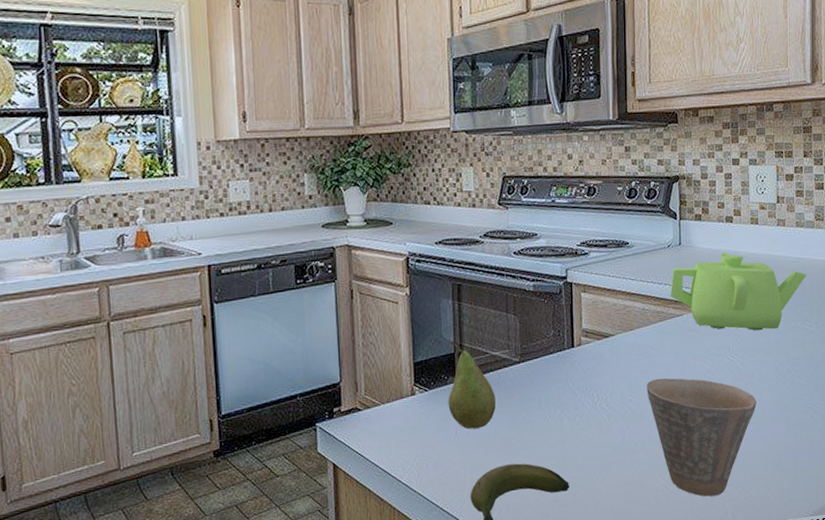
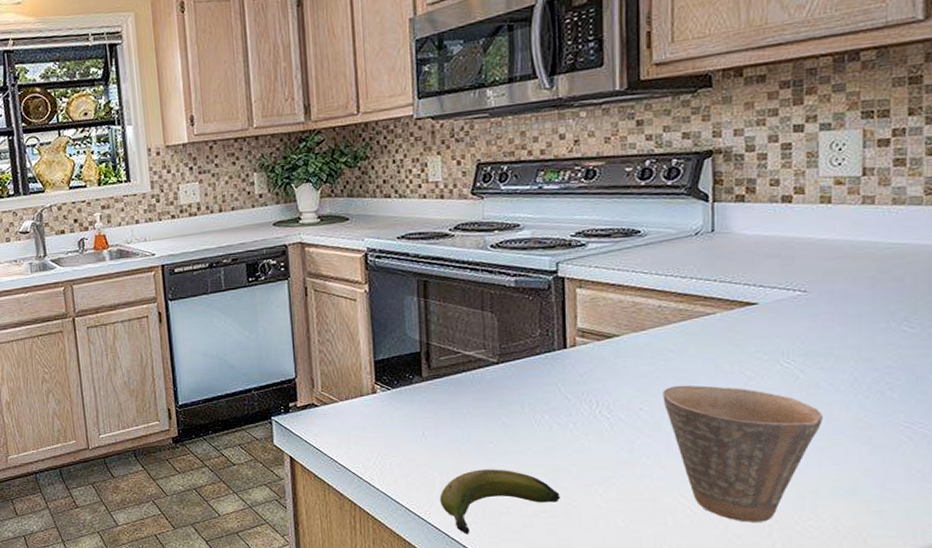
fruit: present [448,341,496,429] -> none [413,339,469,431]
teapot: present [670,252,806,331] -> none [697,239,907,333]

